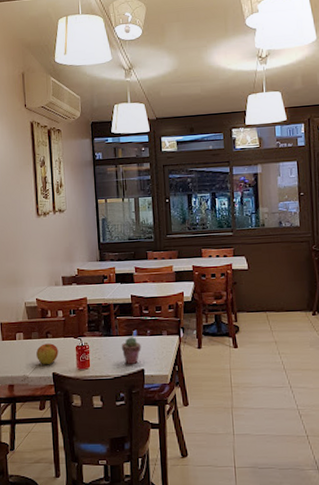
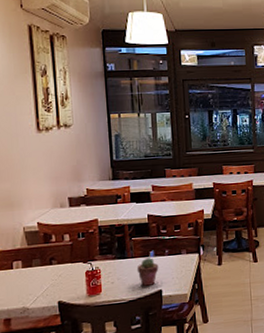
apple: present [36,343,59,364] -> none [38,270,65,293]

